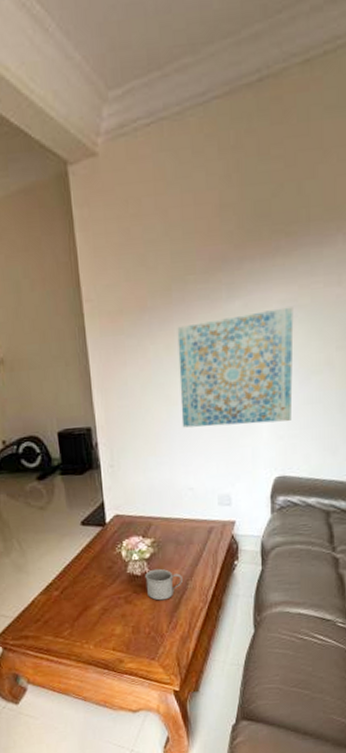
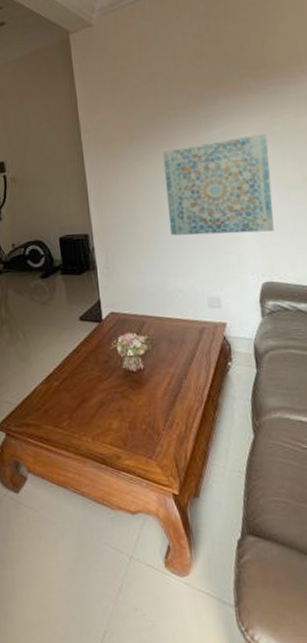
mug: present [145,568,183,601] -> none [140,365,177,398]

